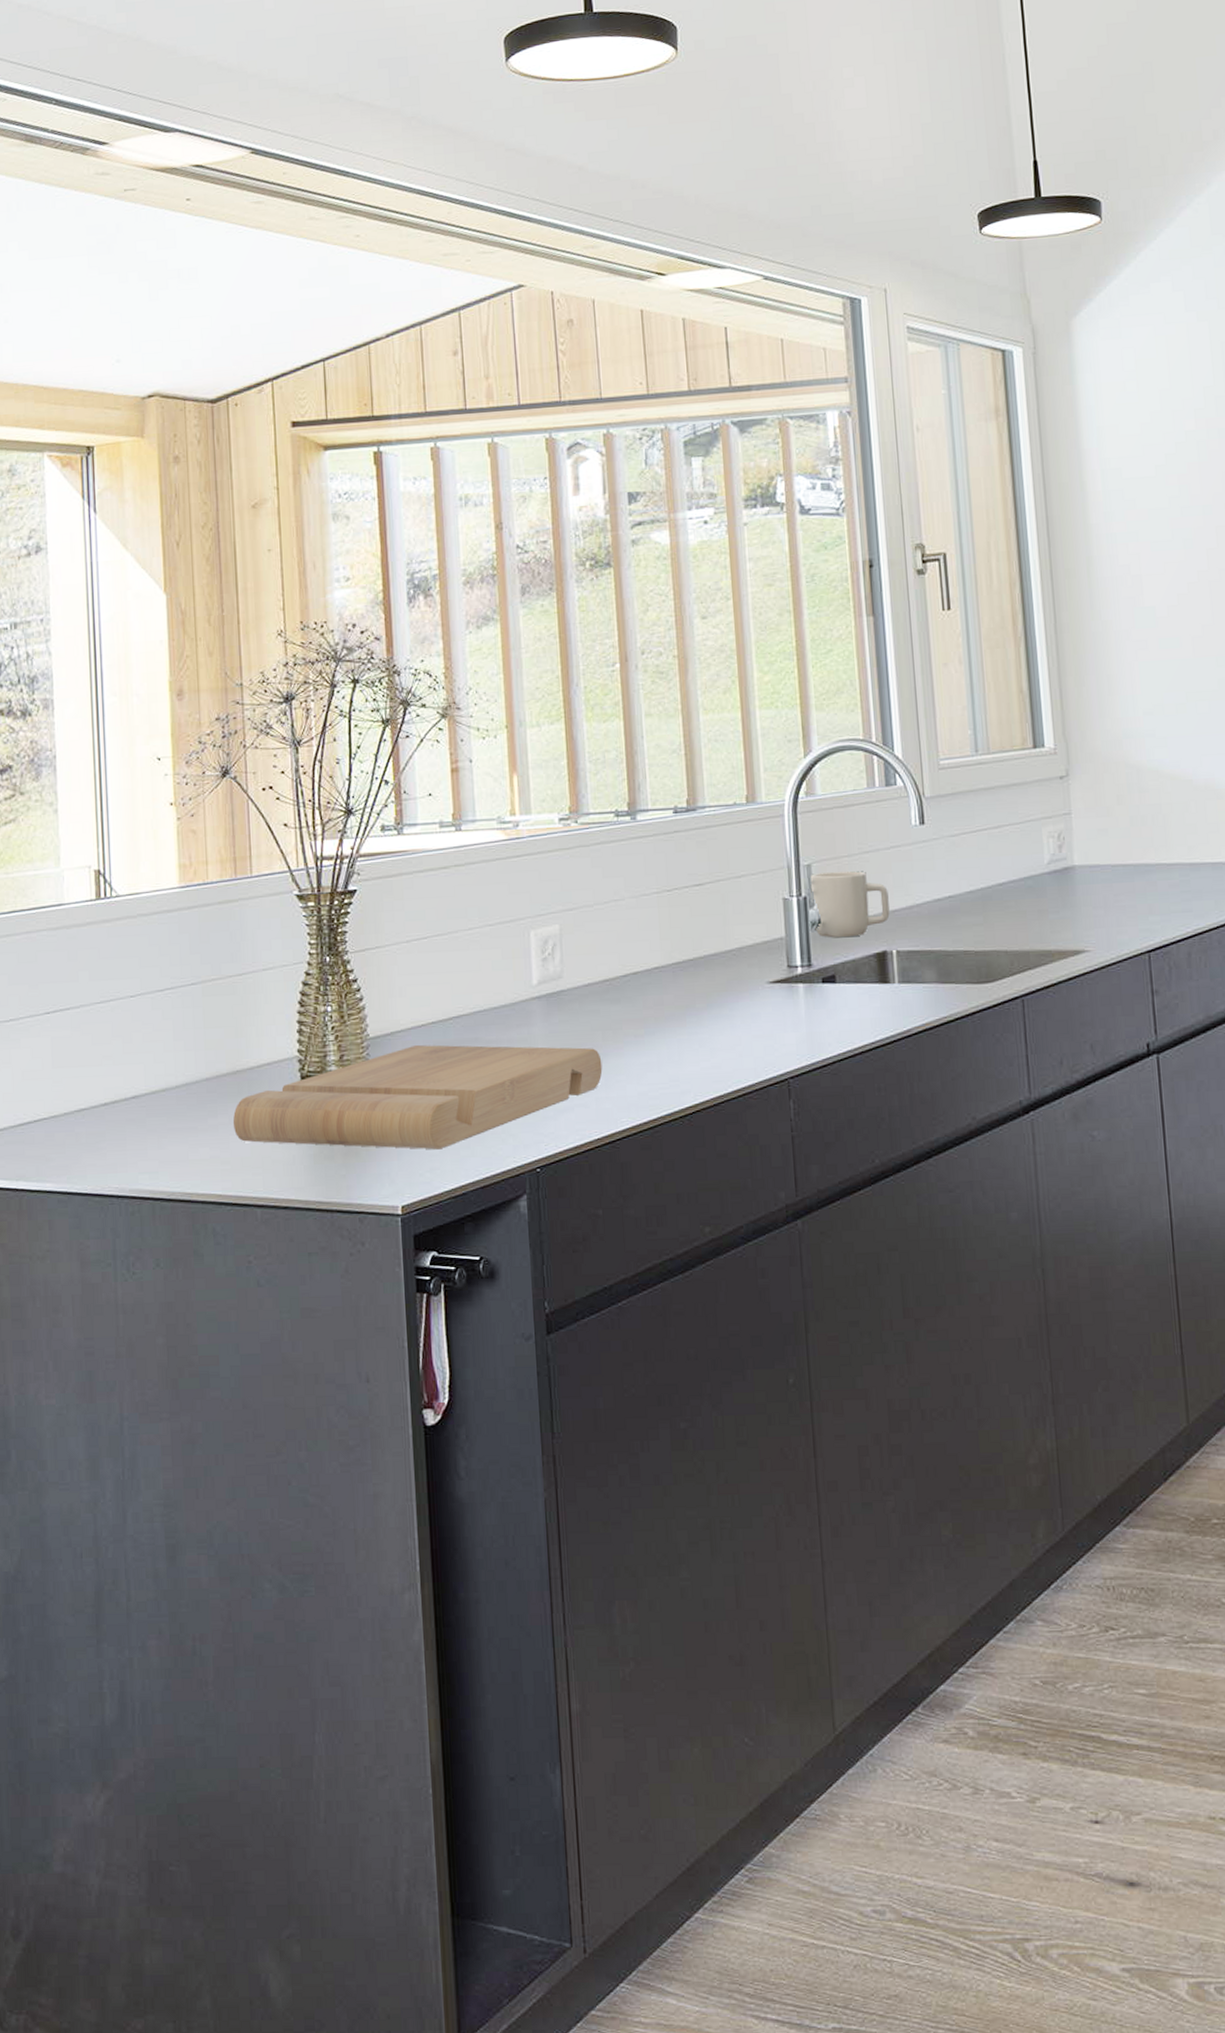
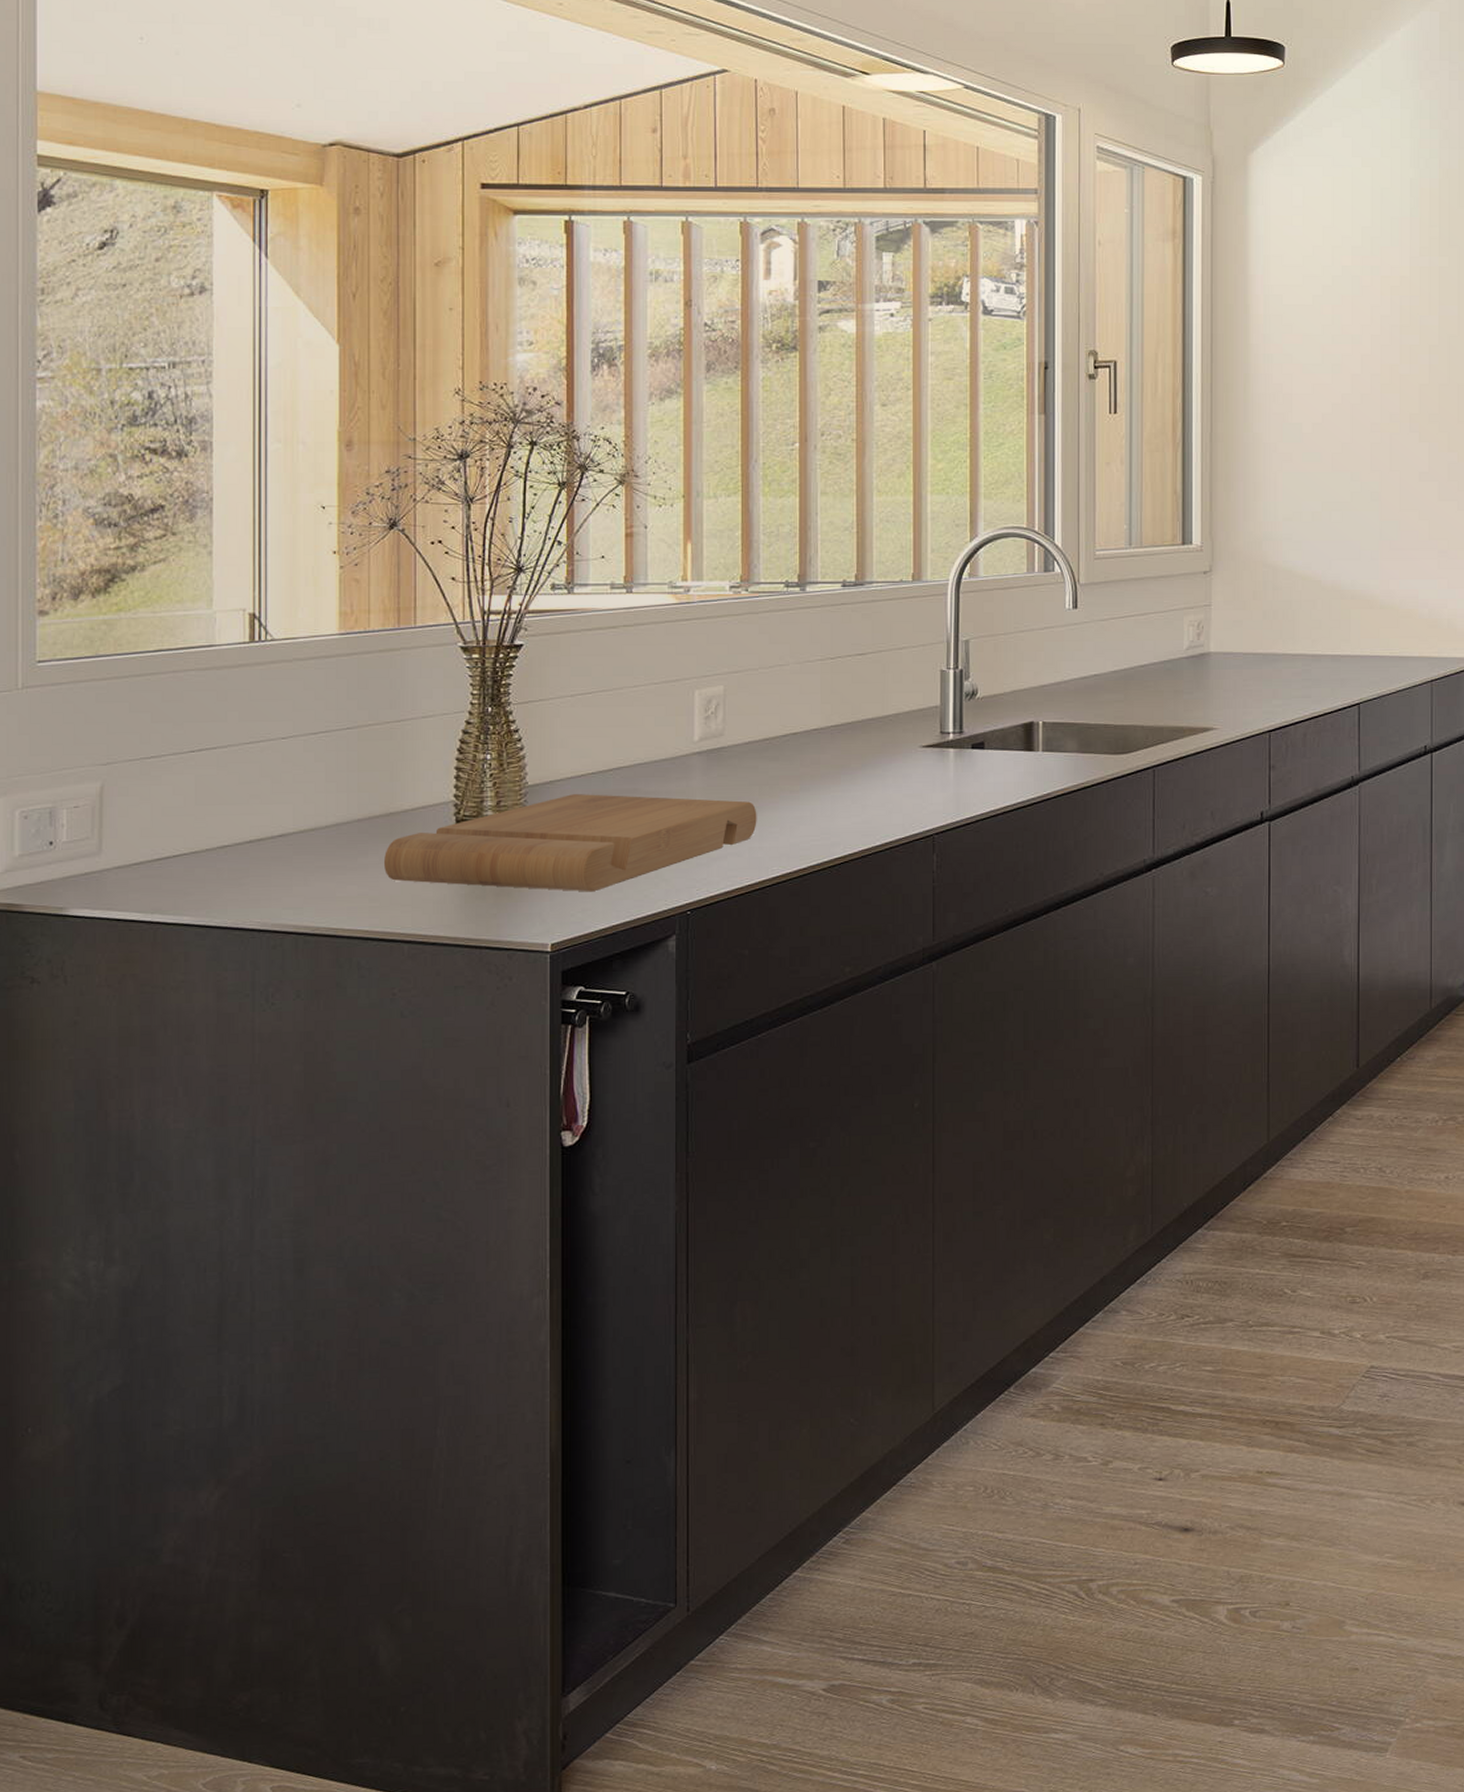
mug: present [810,871,890,938] -> none [967,647,1039,708]

